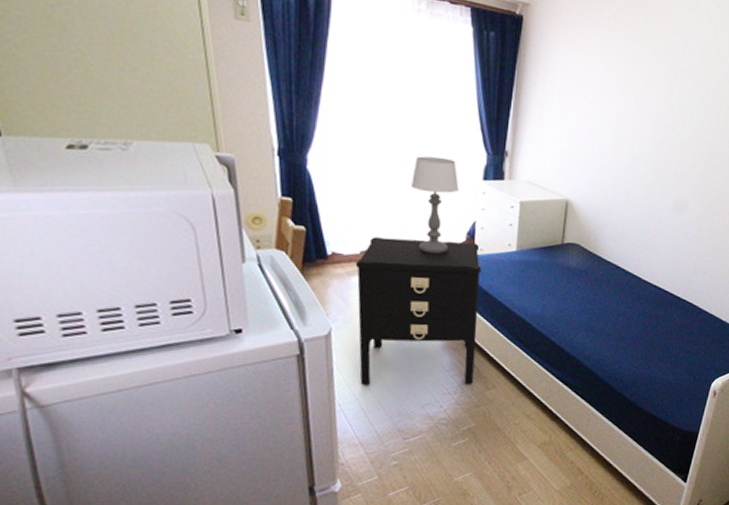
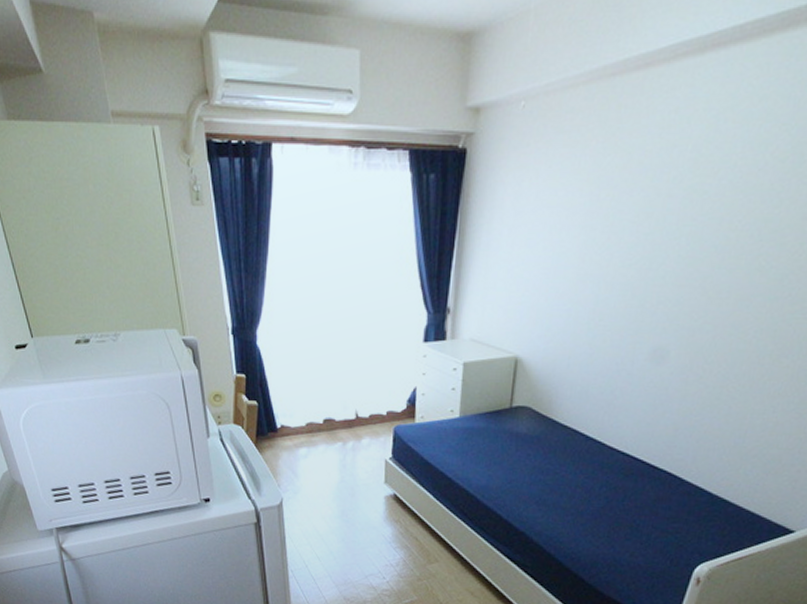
nightstand: present [355,237,482,386] -> none [301,408,423,557]
table lamp: present [411,156,459,254] -> none [352,322,399,424]

